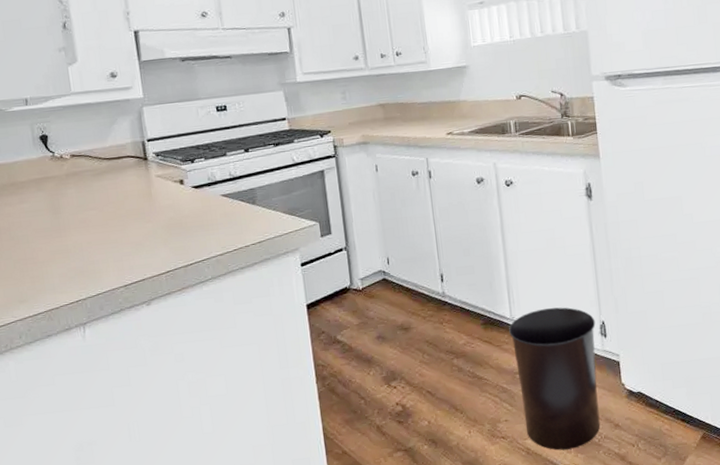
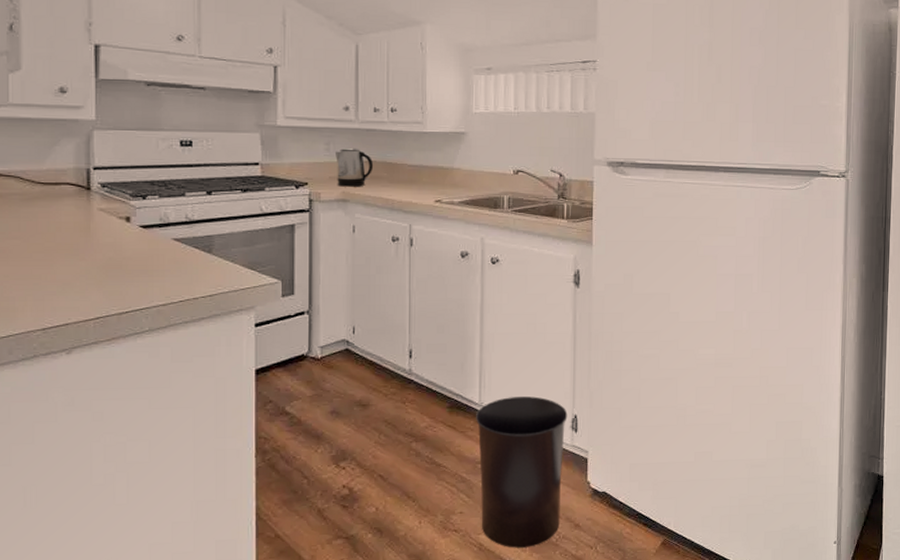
kettle: none [351,93,387,131] -> present [336,147,374,187]

